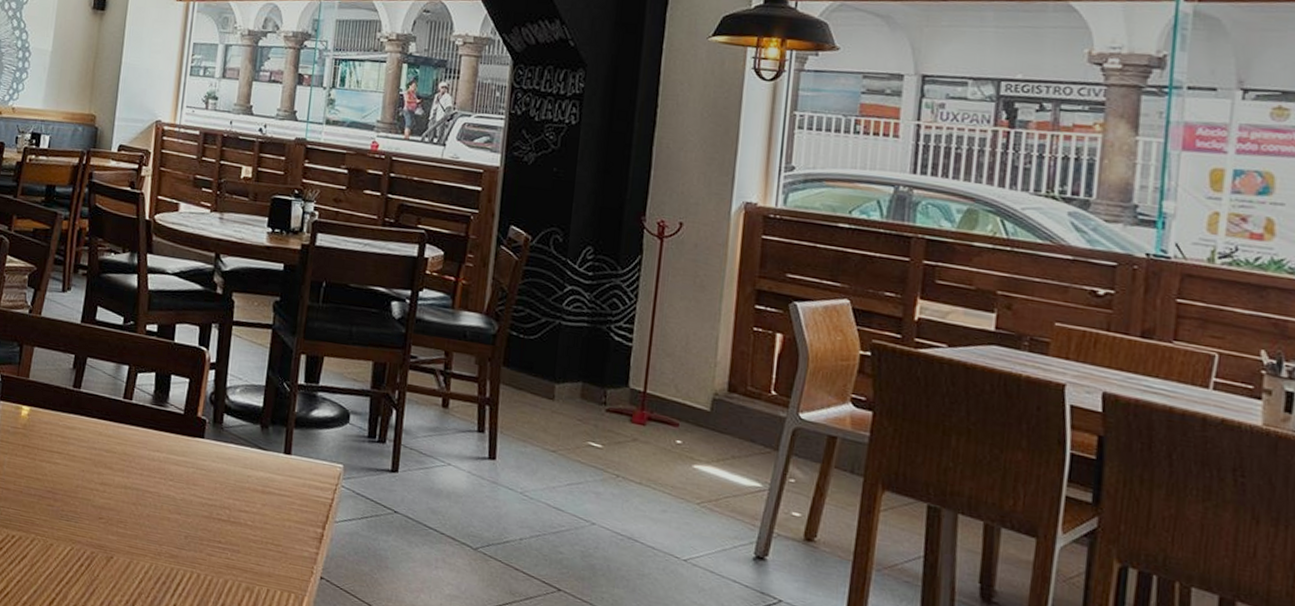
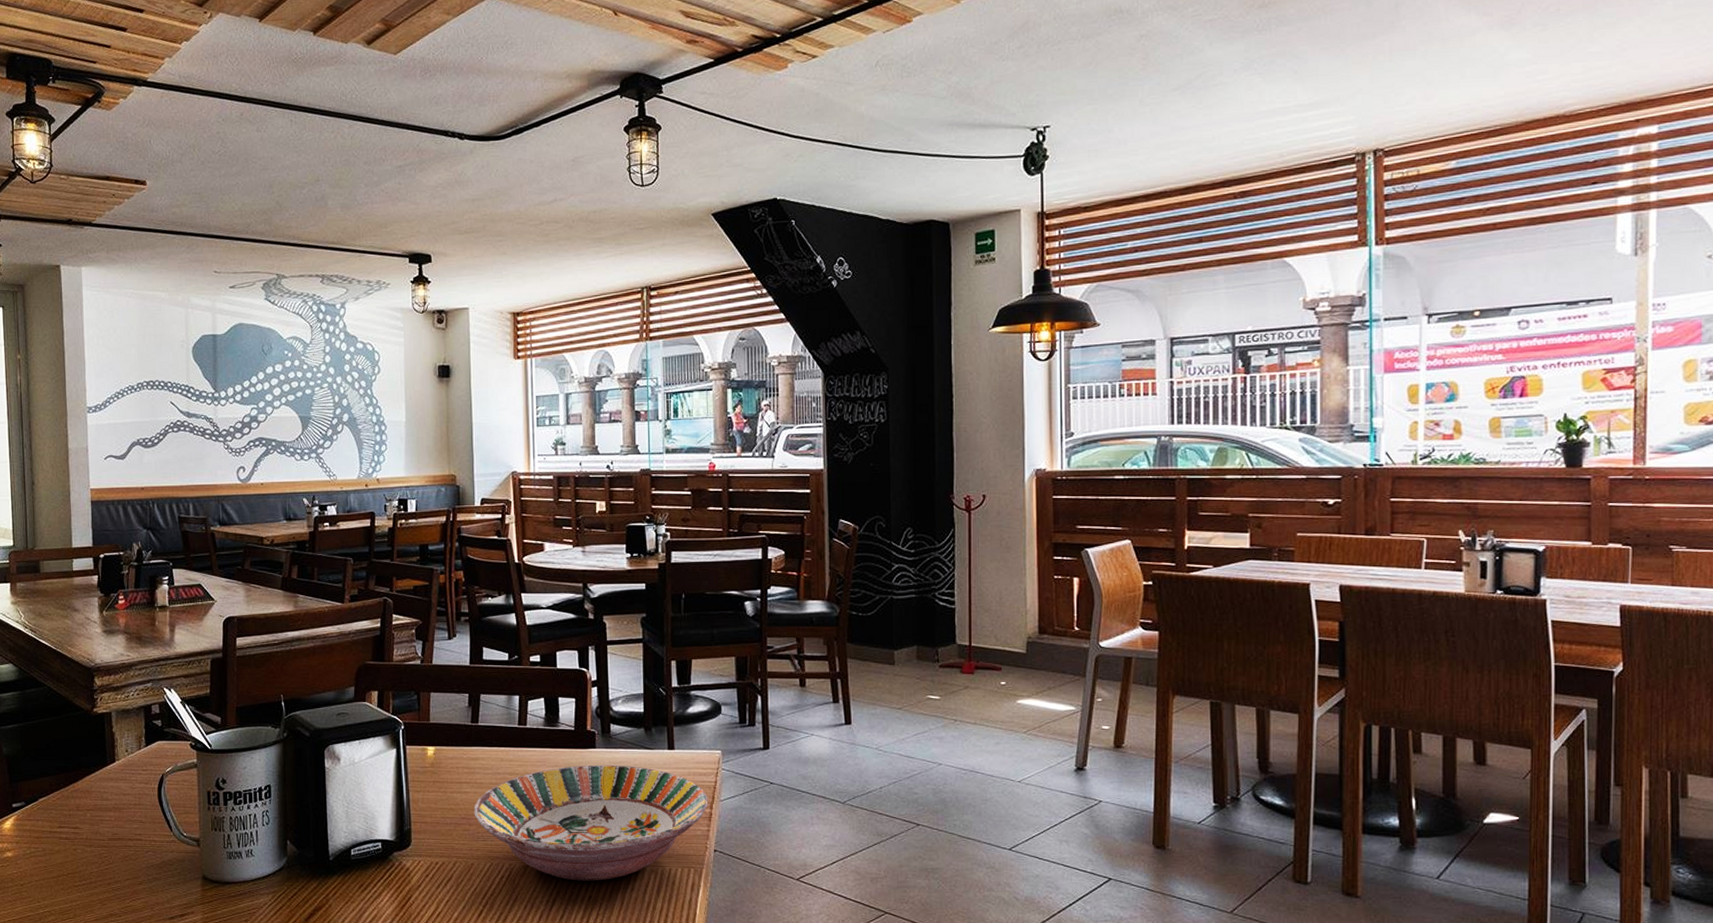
serving bowl: none [61,453,322,590] -> present [474,765,708,881]

